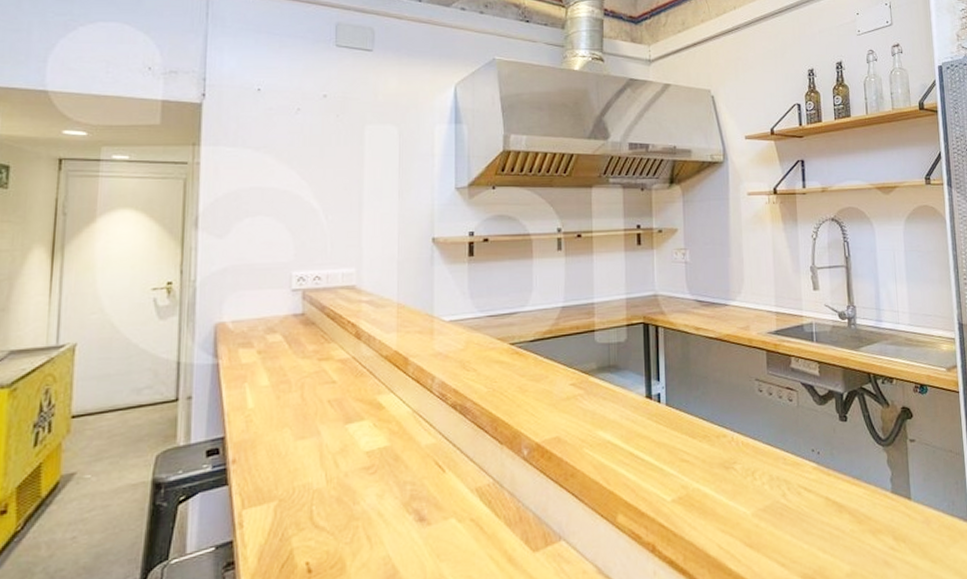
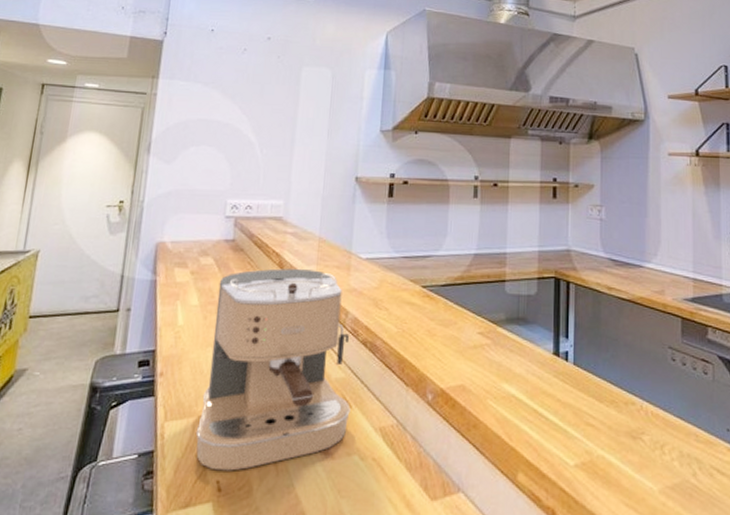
coffee maker: none [278,337,444,552] -> present [195,268,350,471]

